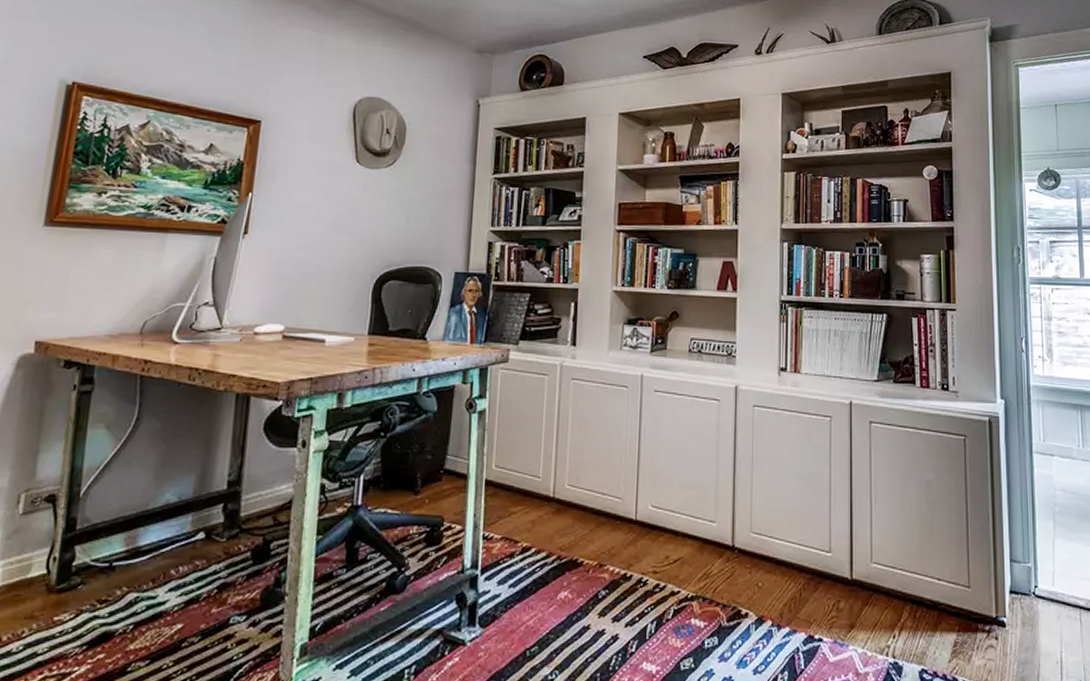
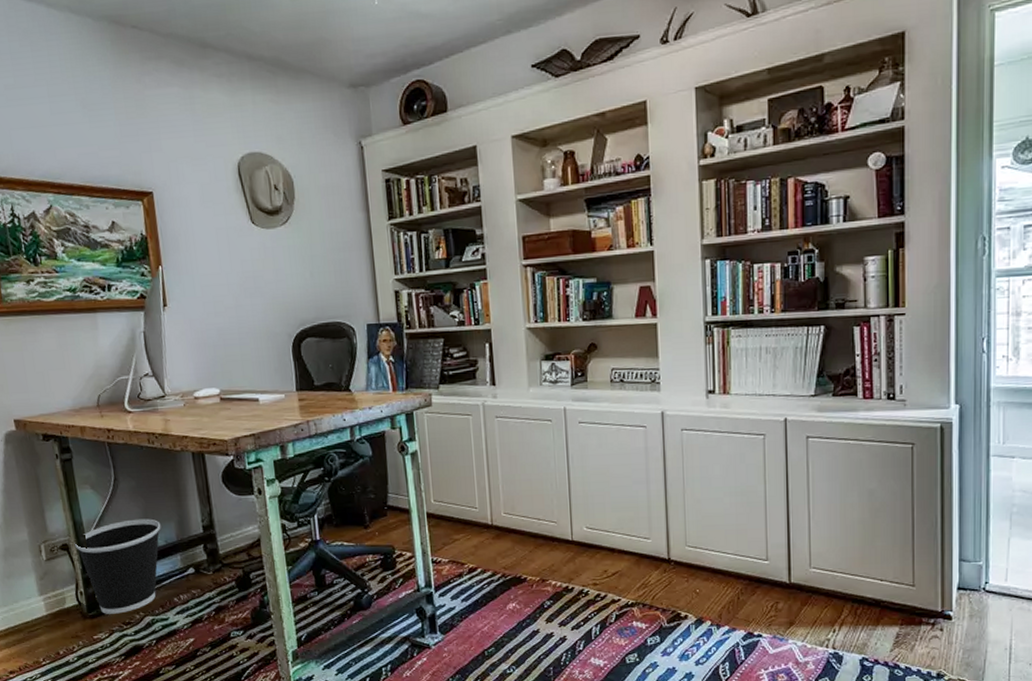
wastebasket: none [64,468,178,588] -> present [74,518,161,614]

